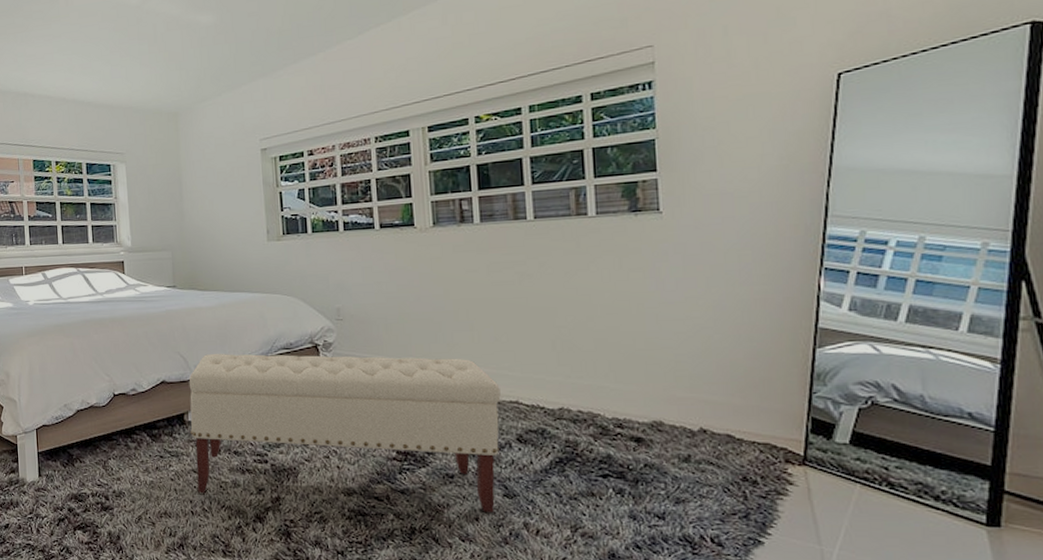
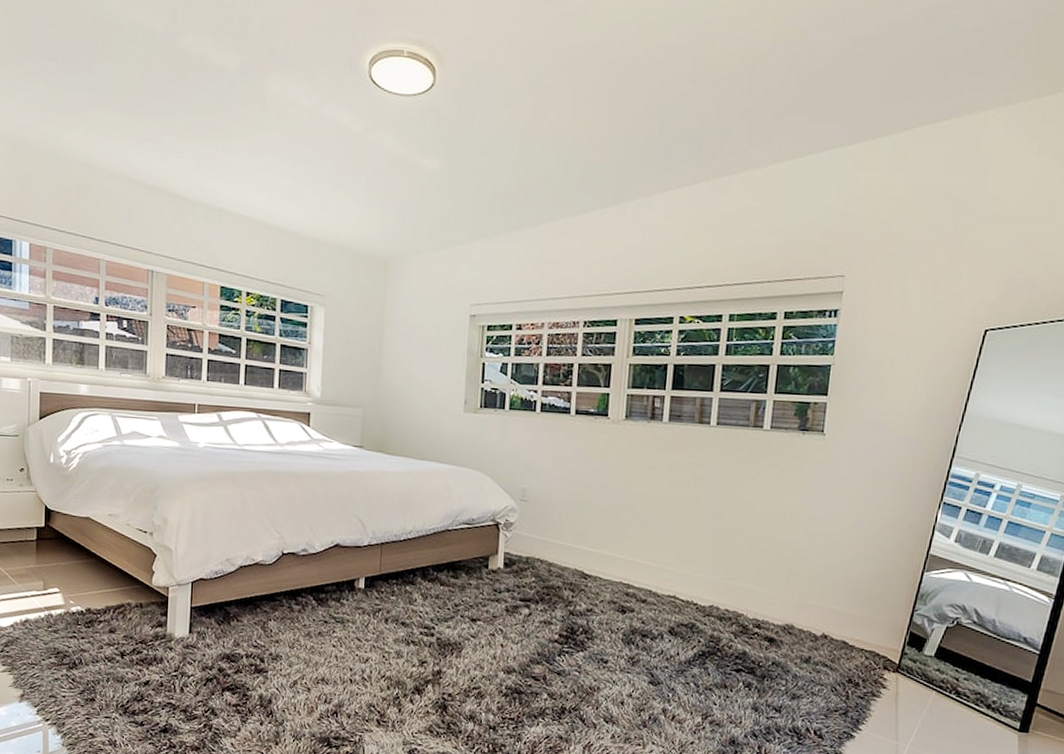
bench: present [189,353,501,513] -> none [358,520,662,698]

